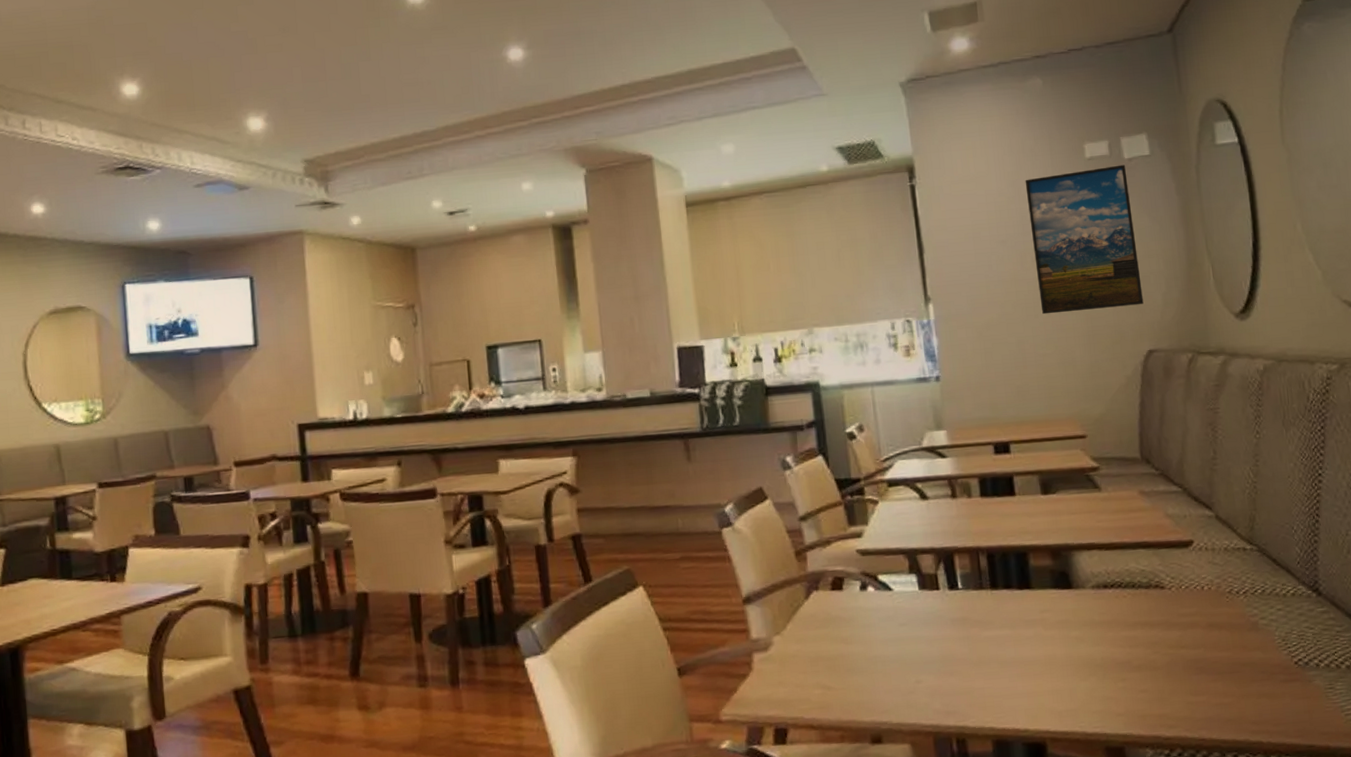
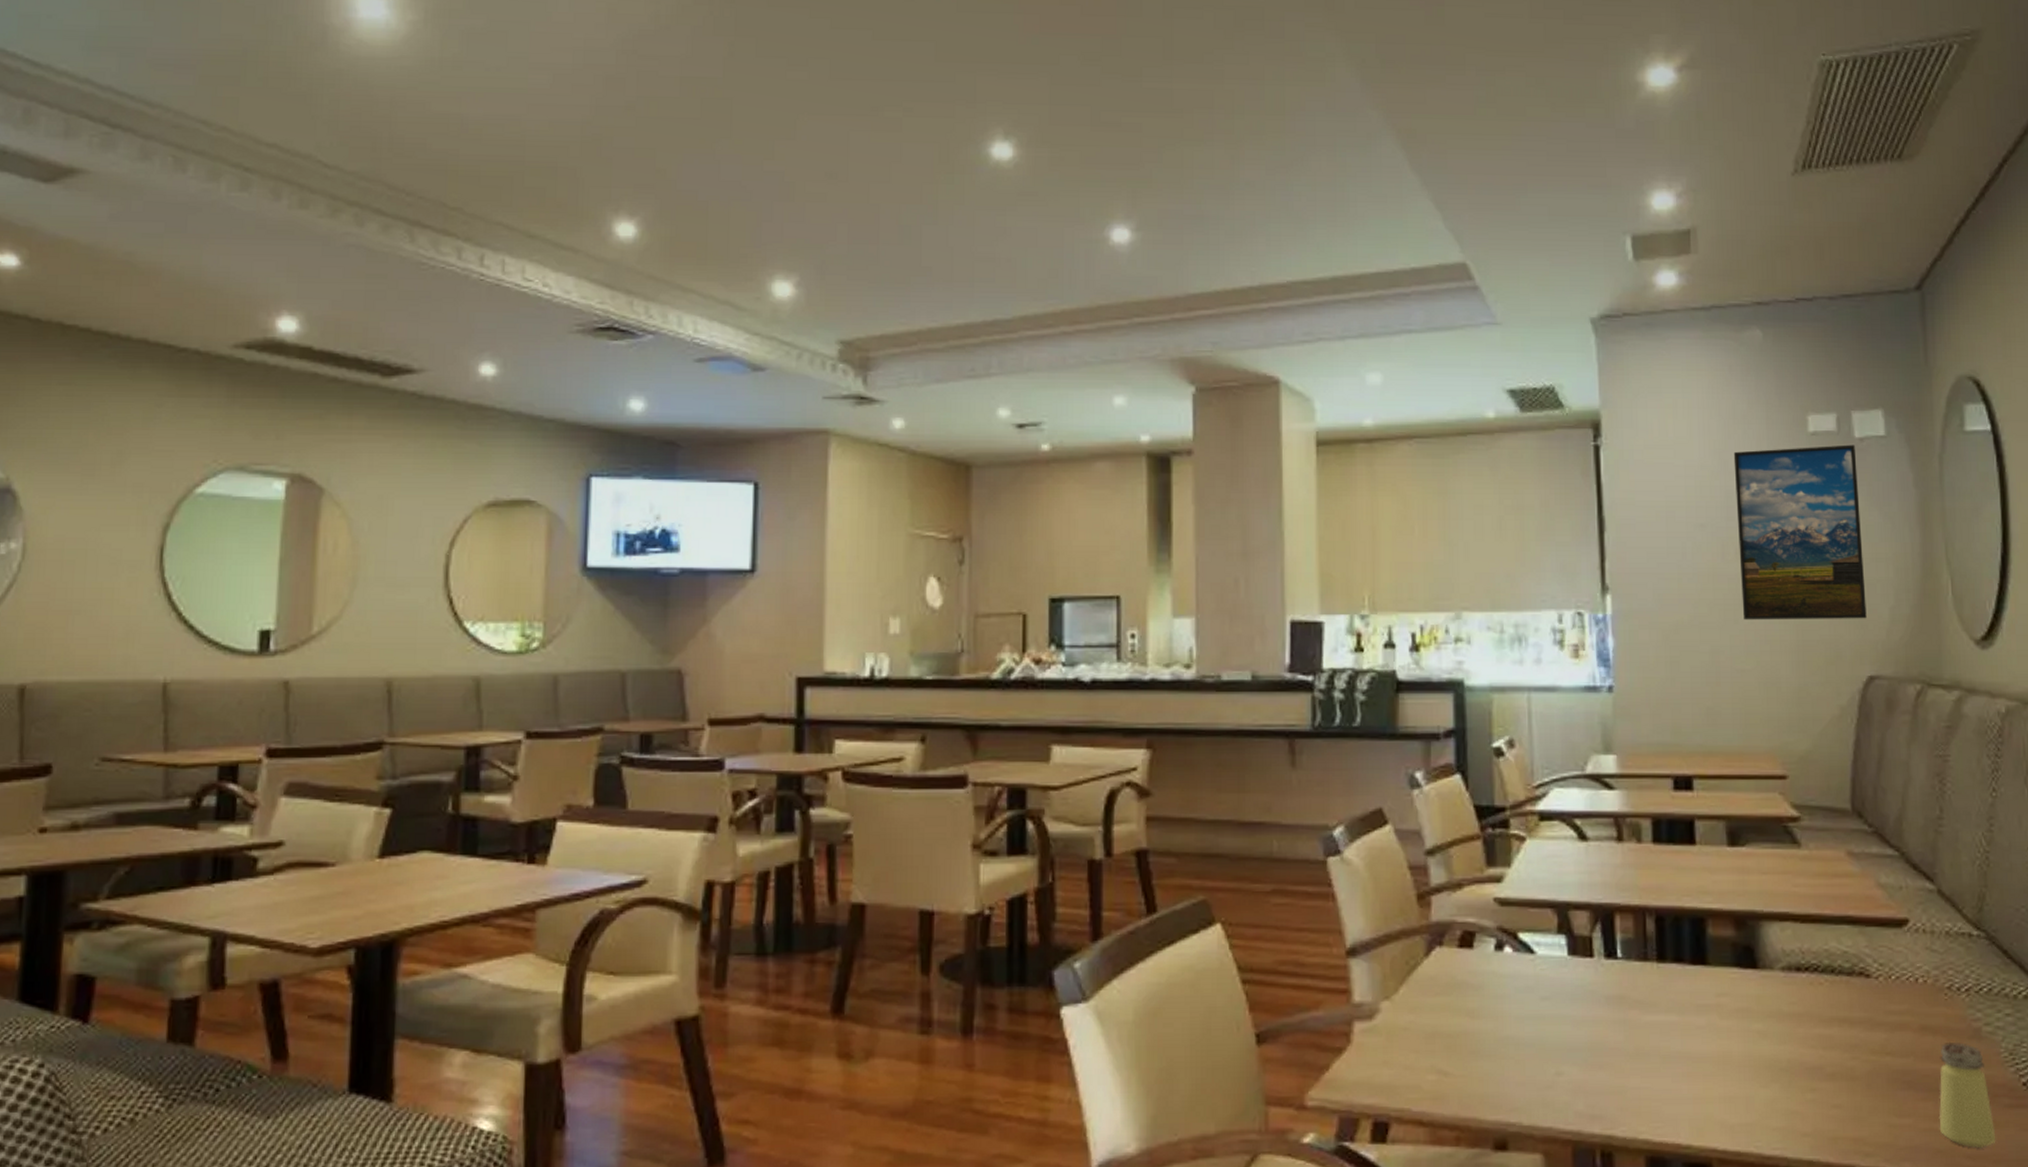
saltshaker: none [1225,633,1275,716] -> present [1939,1041,1996,1149]

